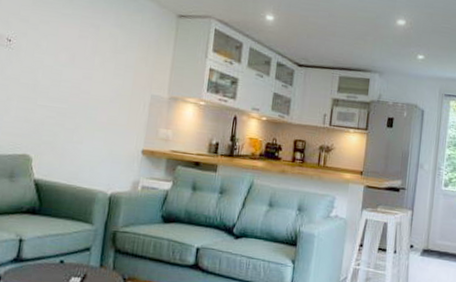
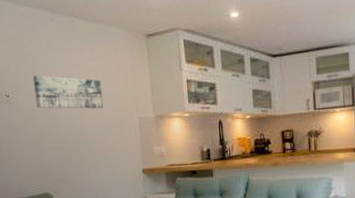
wall art: none [40,25,120,77] -> present [32,74,104,109]

